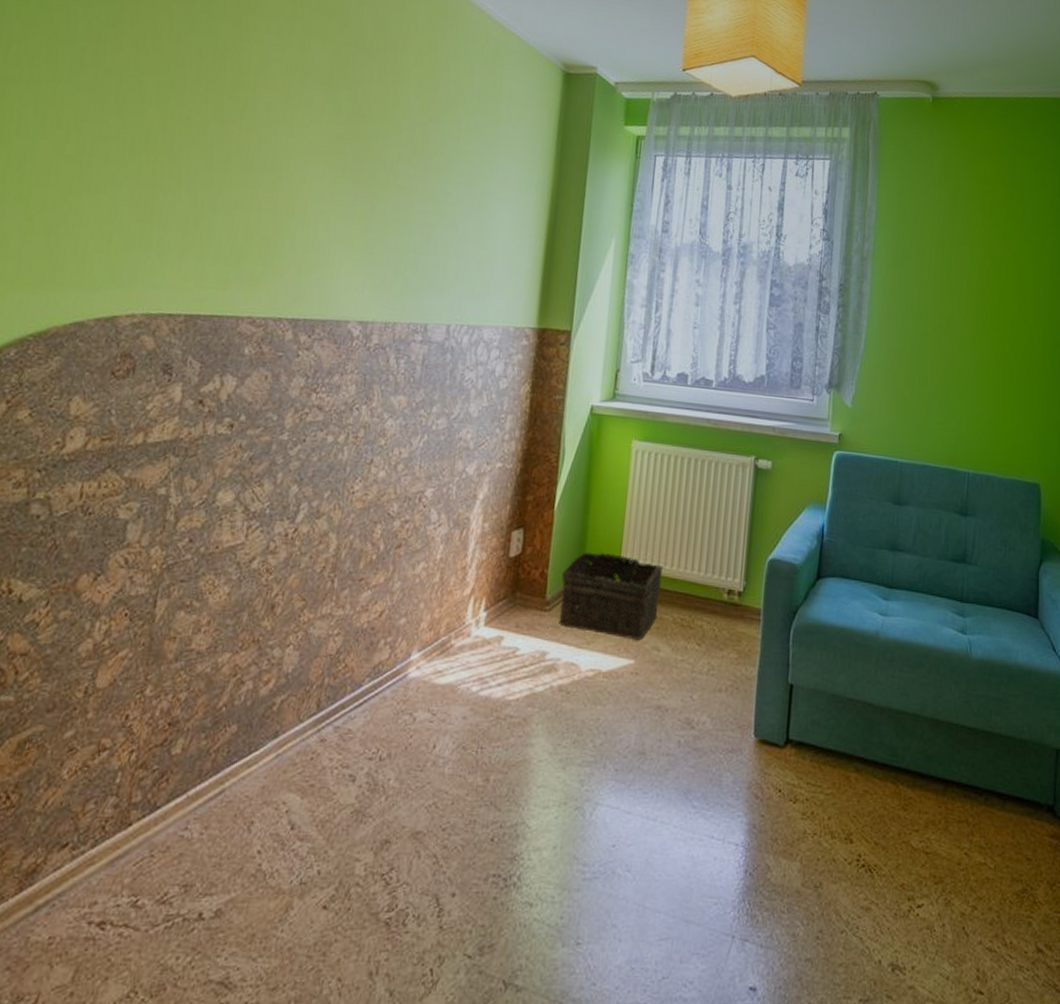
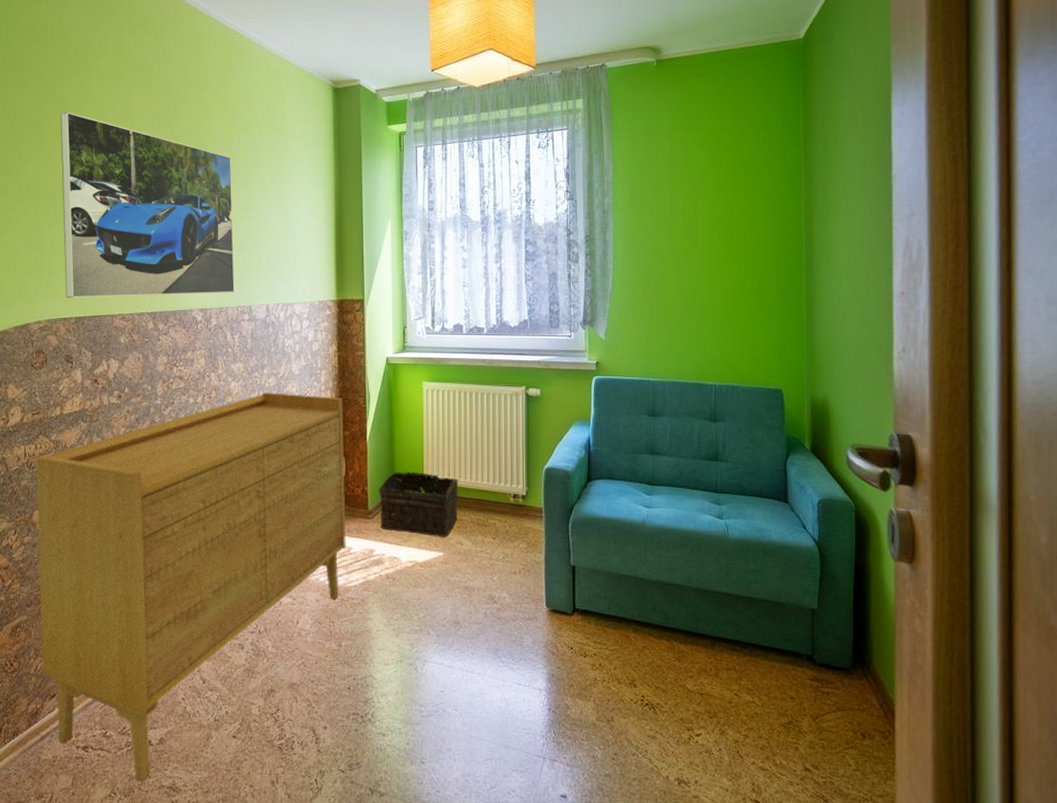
sideboard: none [54,437,530,976] -> present [35,393,346,783]
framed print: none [176,50,426,306] -> present [60,112,235,299]

